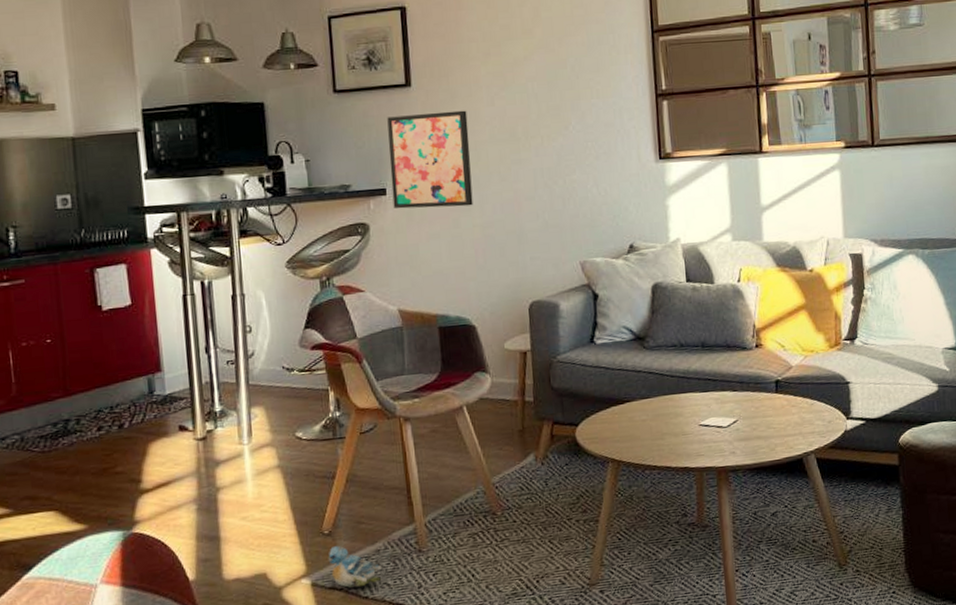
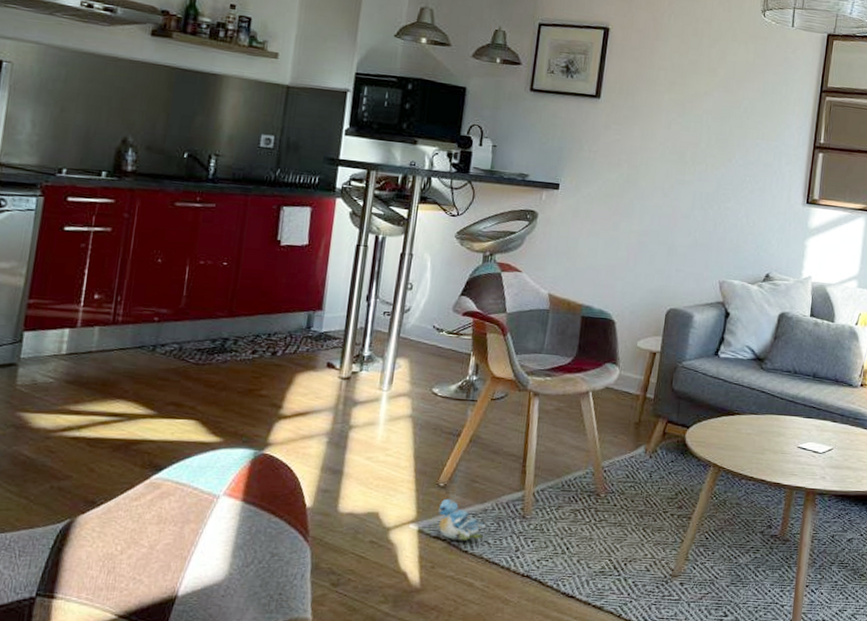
wall art: present [387,110,473,209] -> none [563,121,645,214]

